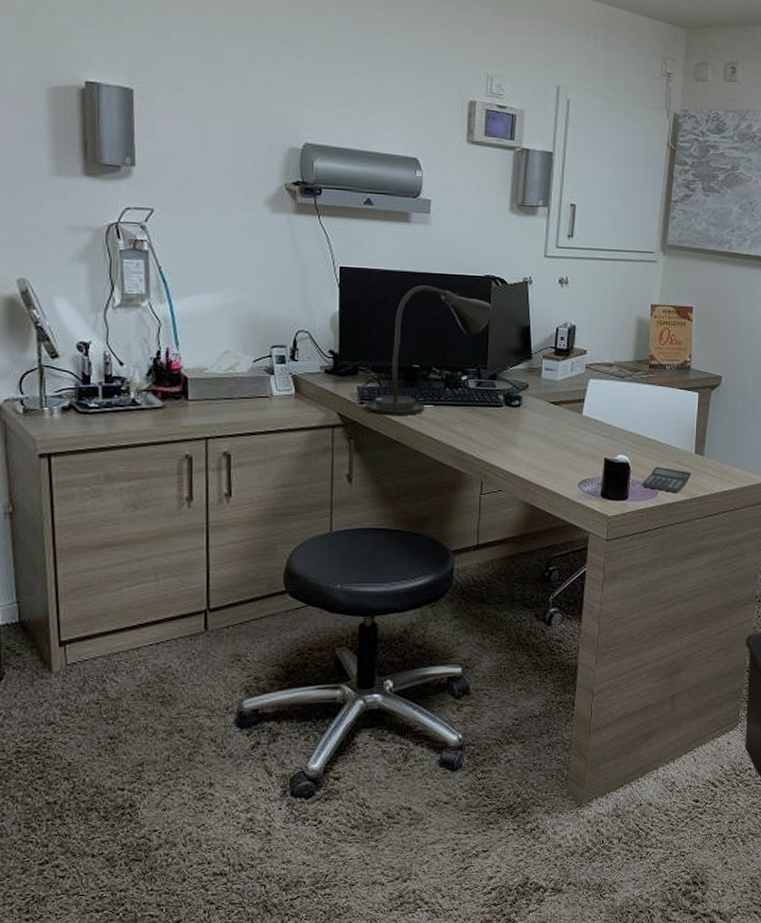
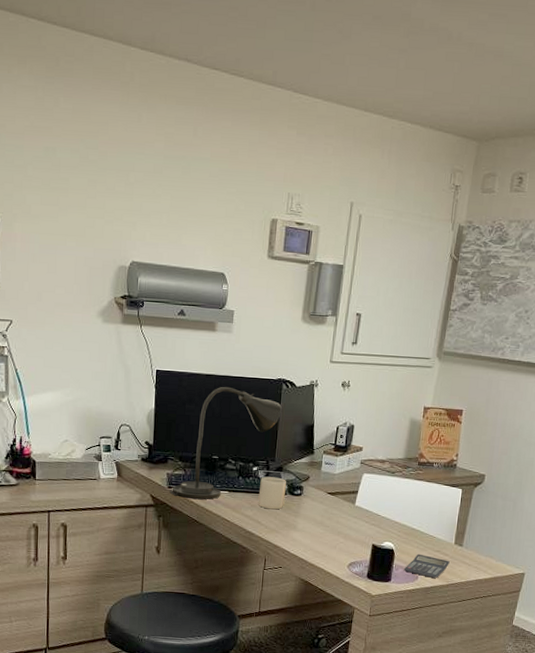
mug: none [469,386,502,424] -> present [258,476,286,510]

